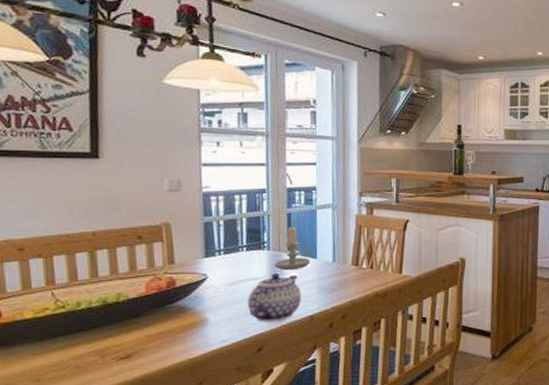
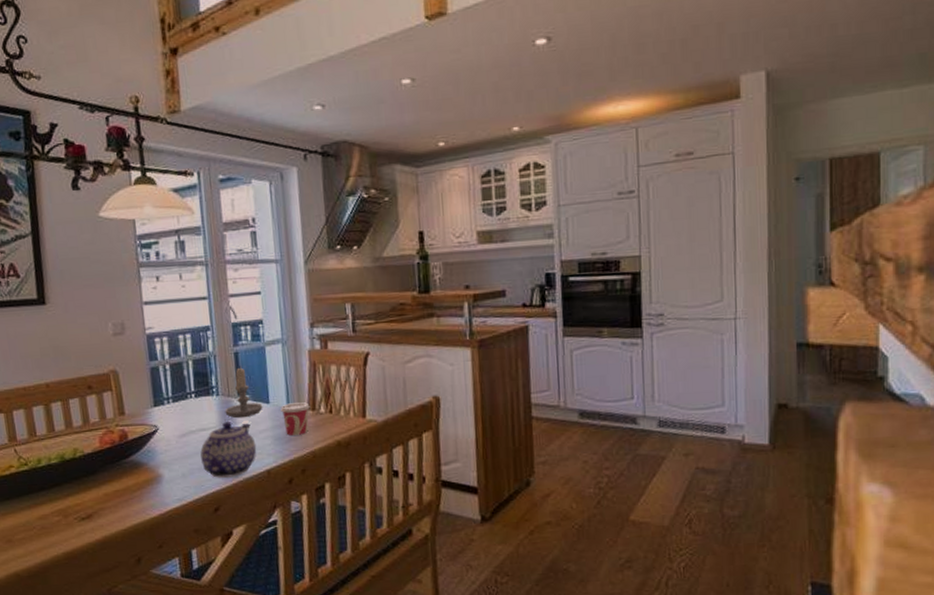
cup: none [327,259,354,287] -> present [280,402,310,436]

